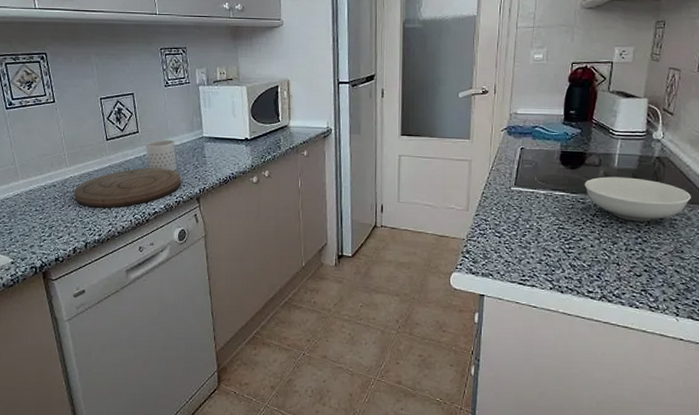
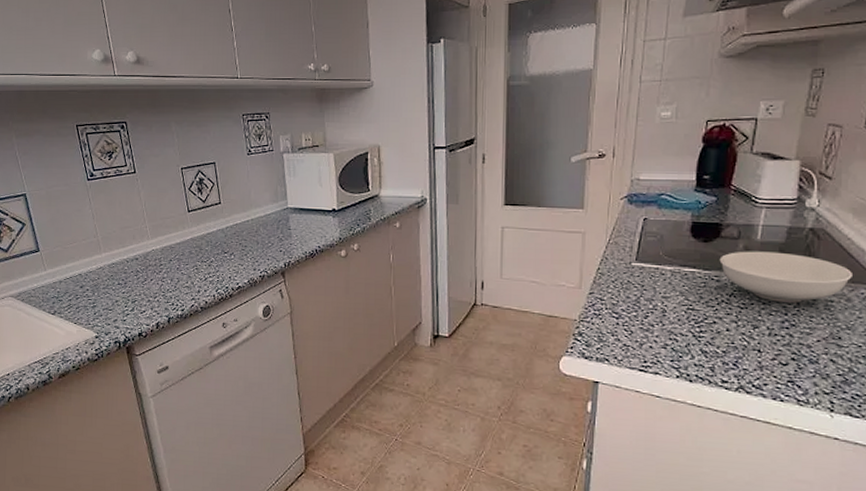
cutting board: present [74,168,181,208] -> none [157,240,266,283]
mug: present [145,139,178,172] -> none [228,210,261,245]

